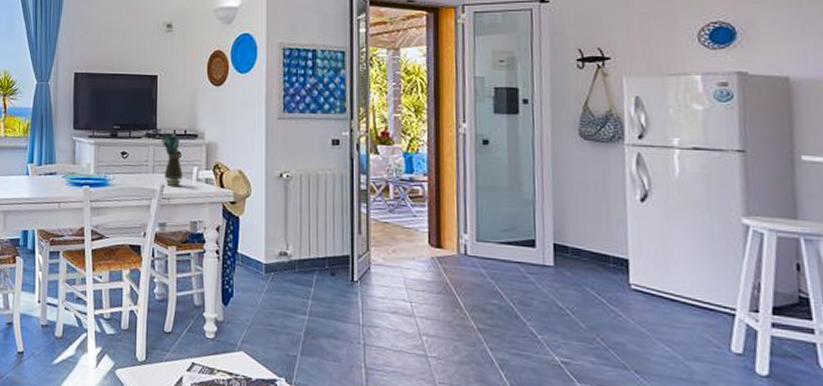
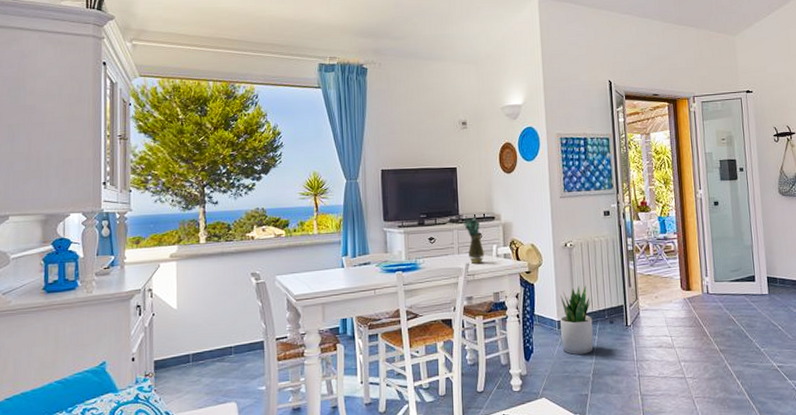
planter: none [269,225,309,308] -> present [560,285,594,355]

